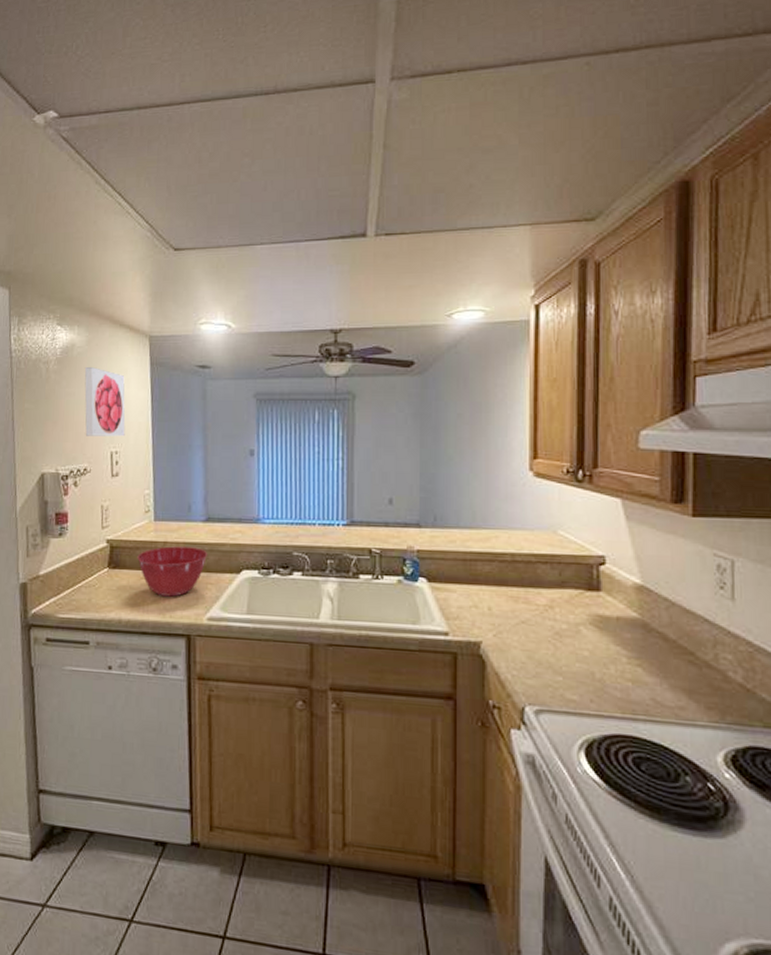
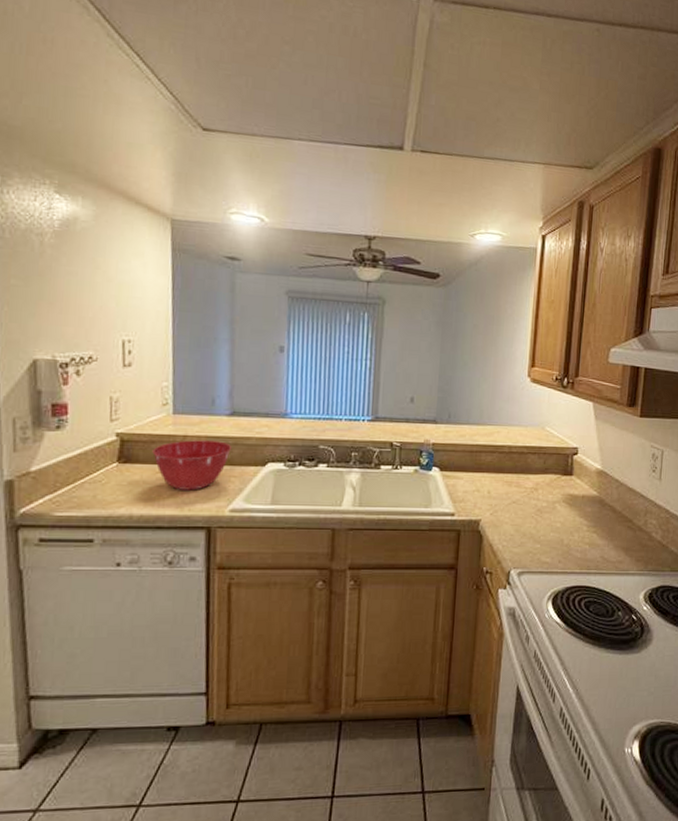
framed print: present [84,366,126,437] -> none [90,244,141,325]

